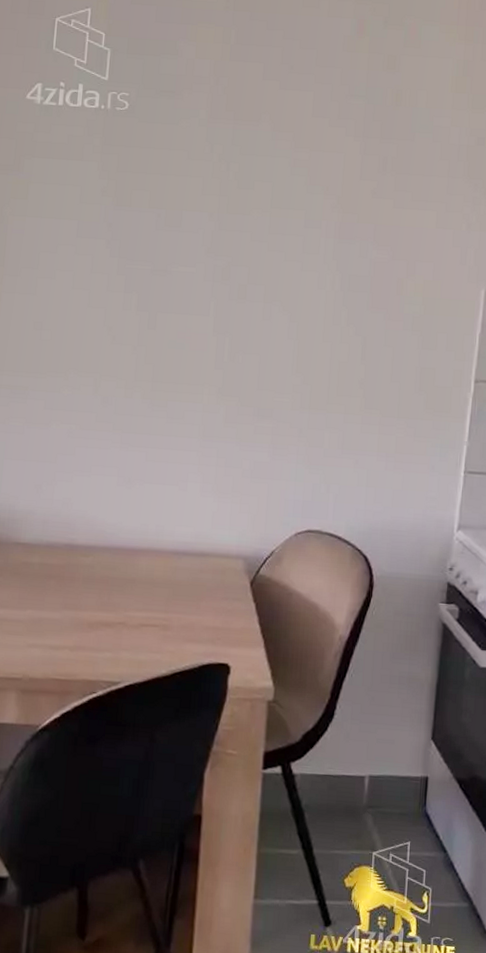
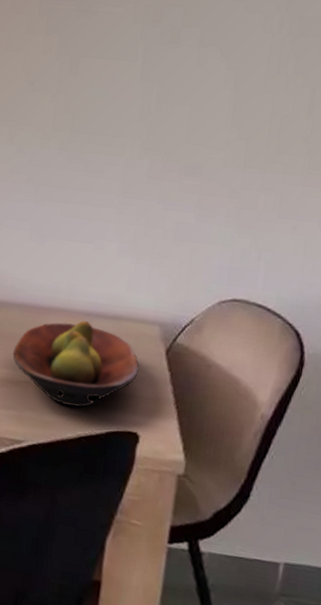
fruit bowl: none [106,559,227,644] -> present [13,320,140,407]

